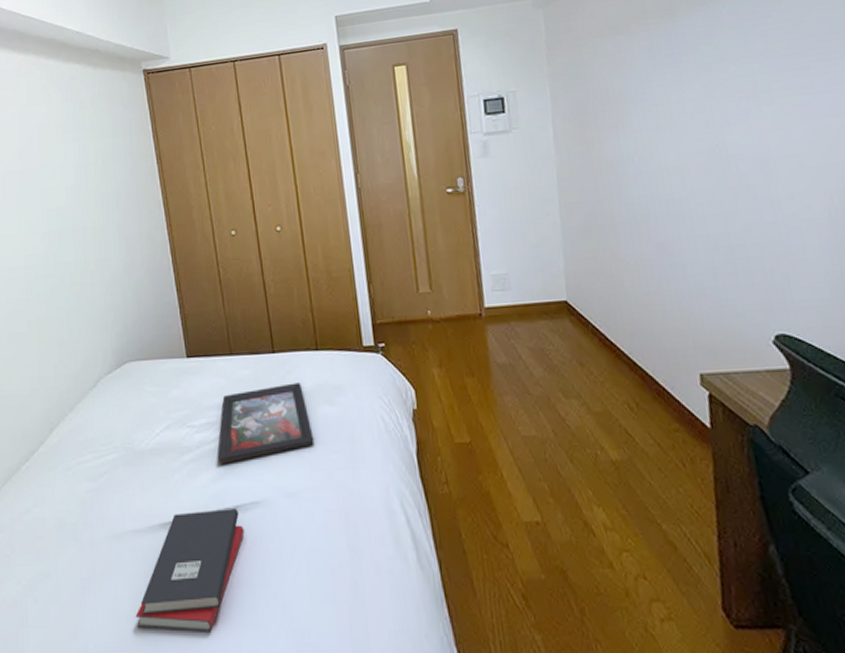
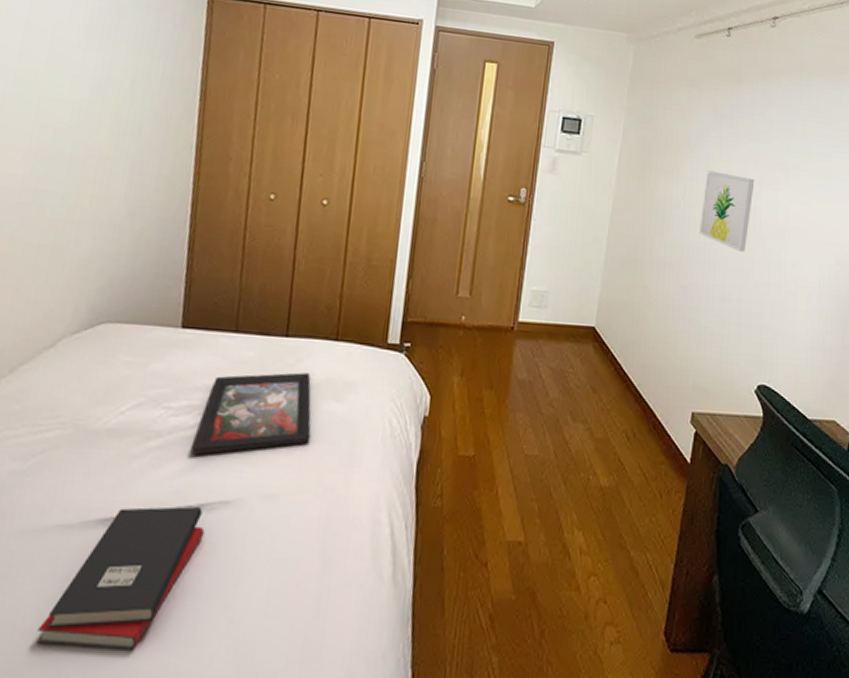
wall art: none [656,113,724,196] -> present [699,170,755,253]

